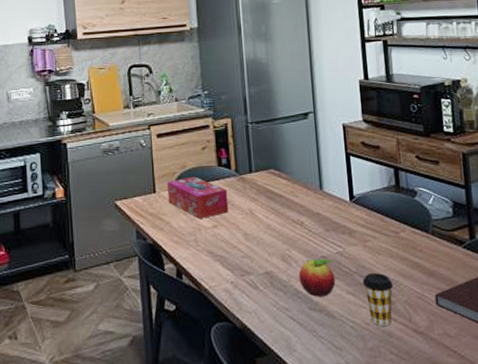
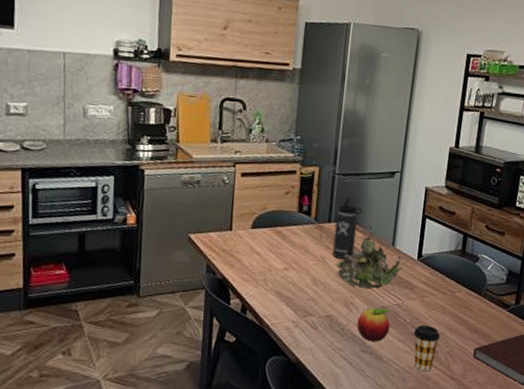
tissue box: present [167,176,229,219] -> none [243,219,304,260]
thermos bottle: none [256,145,282,210] -> present [332,197,363,260]
plant: none [265,171,336,238] -> present [335,225,403,289]

